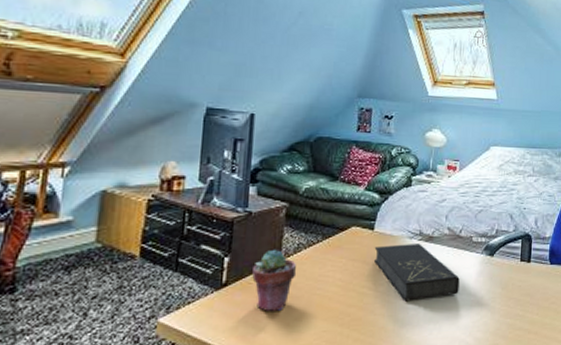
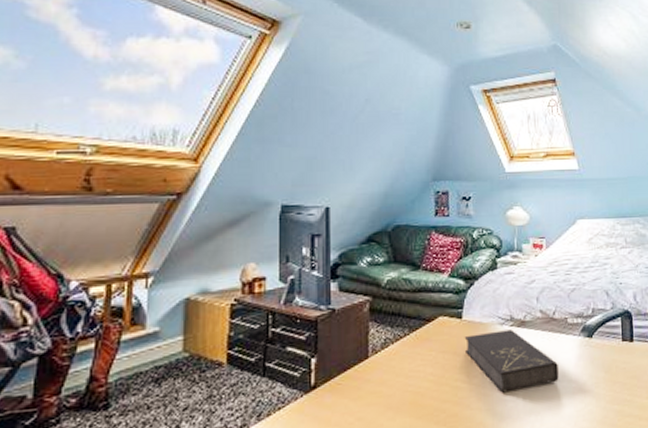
potted succulent: present [252,249,297,311] -> none [341,346,386,413]

